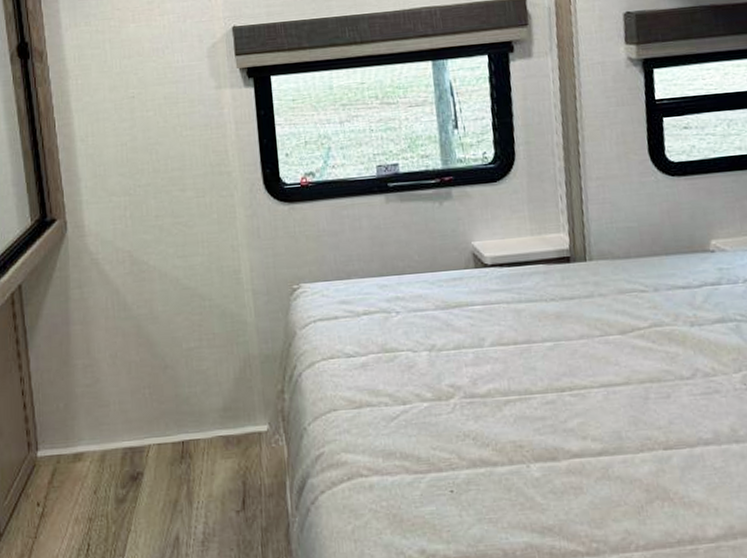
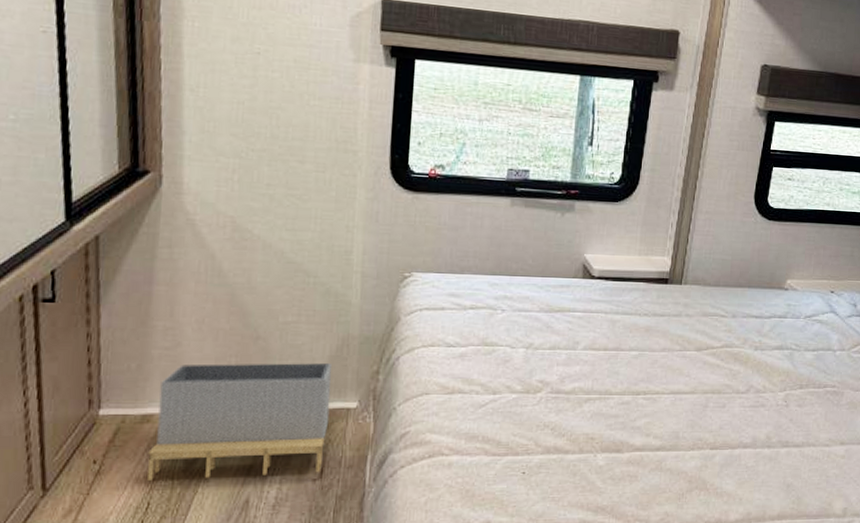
storage bin: none [83,386,243,521] -> present [148,363,332,480]

